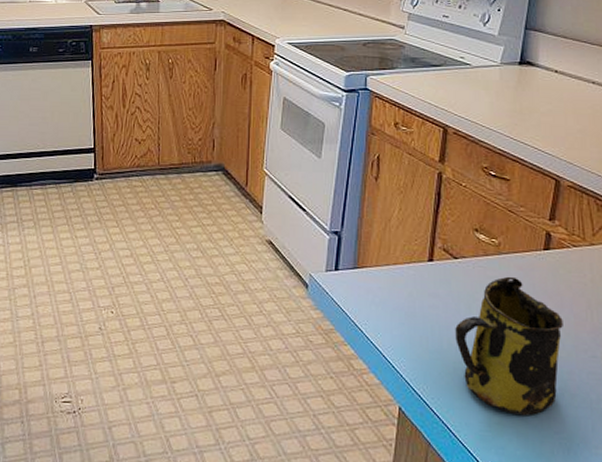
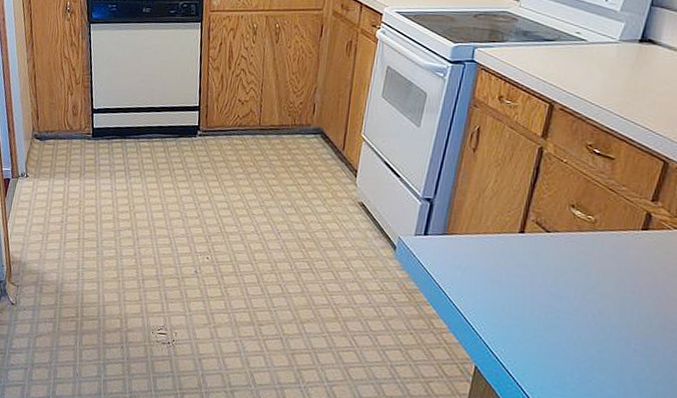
mug: present [455,276,563,416] -> none [539,253,653,386]

